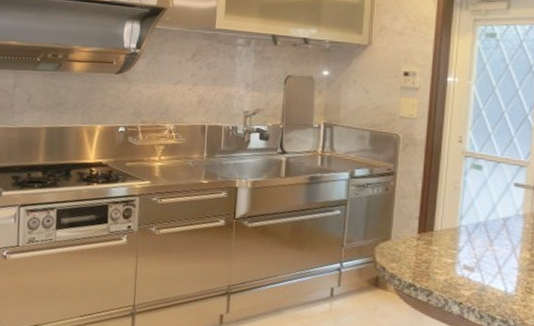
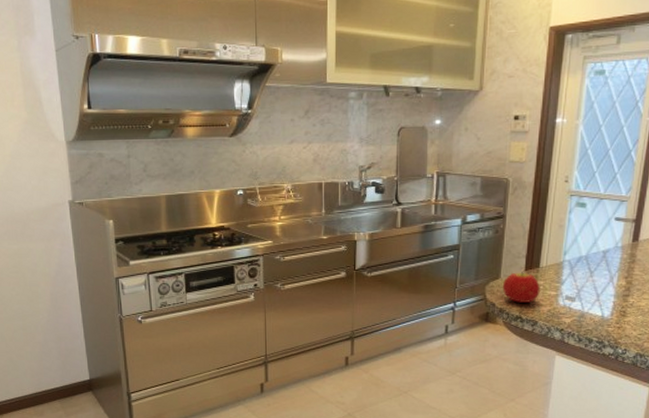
fruit: none [393,233,435,270] -> present [502,271,540,303]

